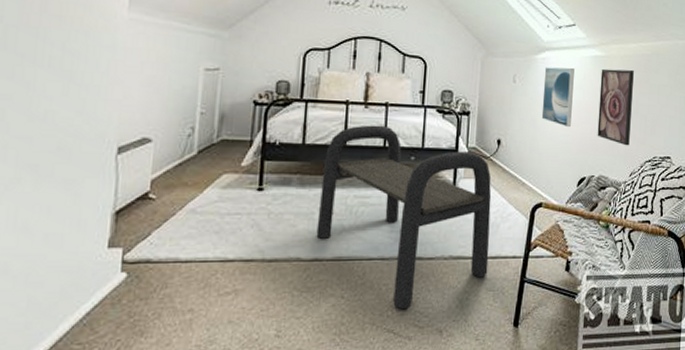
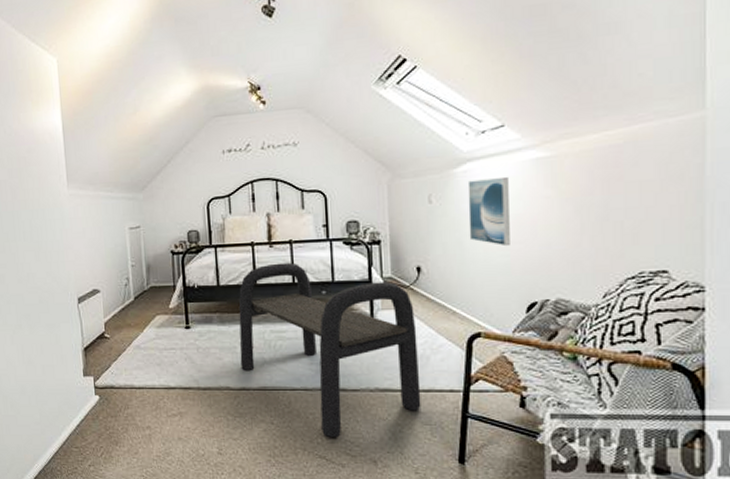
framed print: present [597,68,634,146] -> none [547,167,599,262]

